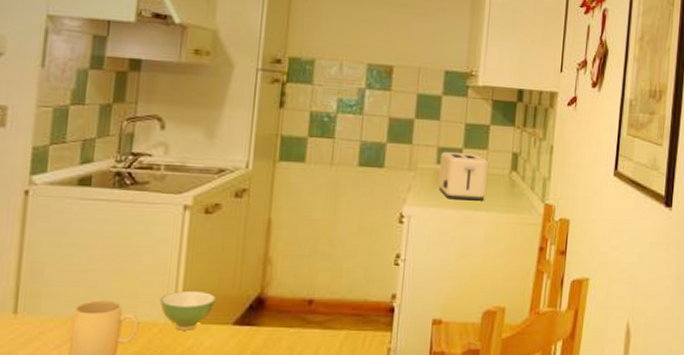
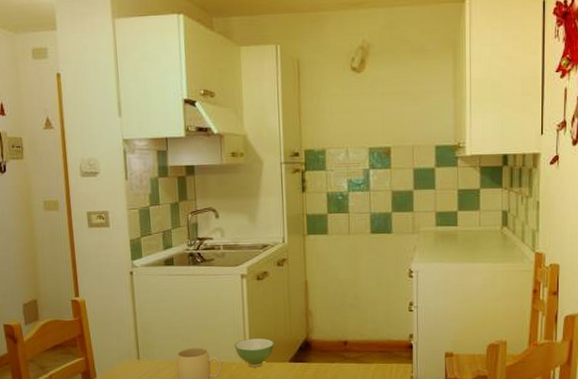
toaster: present [437,151,489,201] -> none [438,214,482,255]

